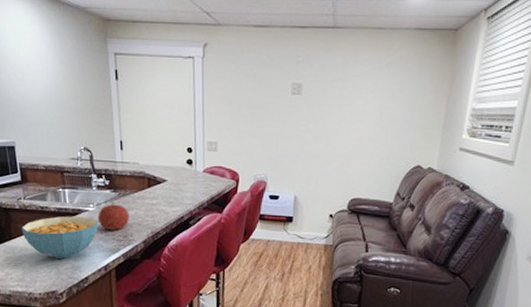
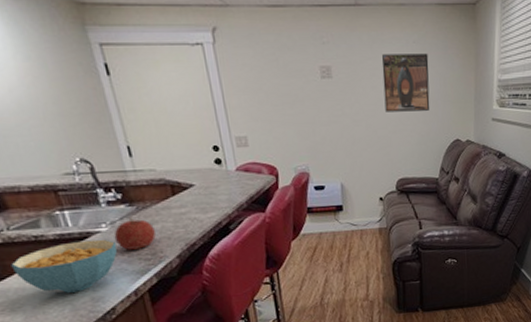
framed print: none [348,75,400,134] -> present [381,53,430,112]

